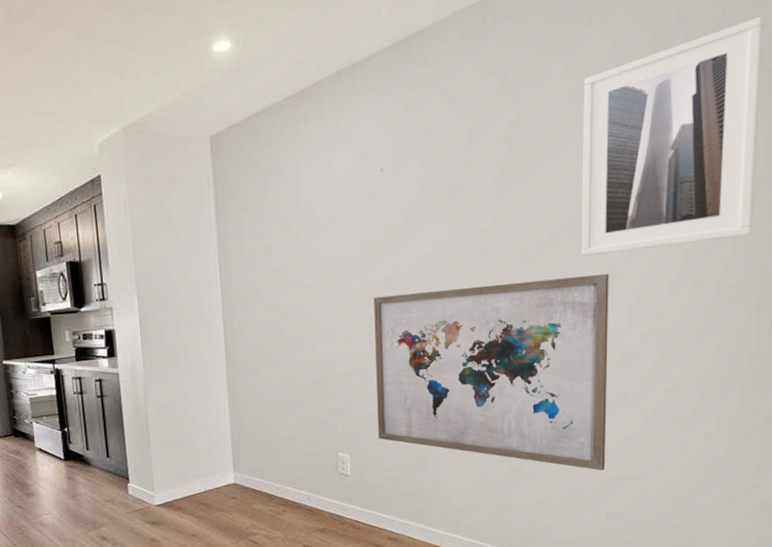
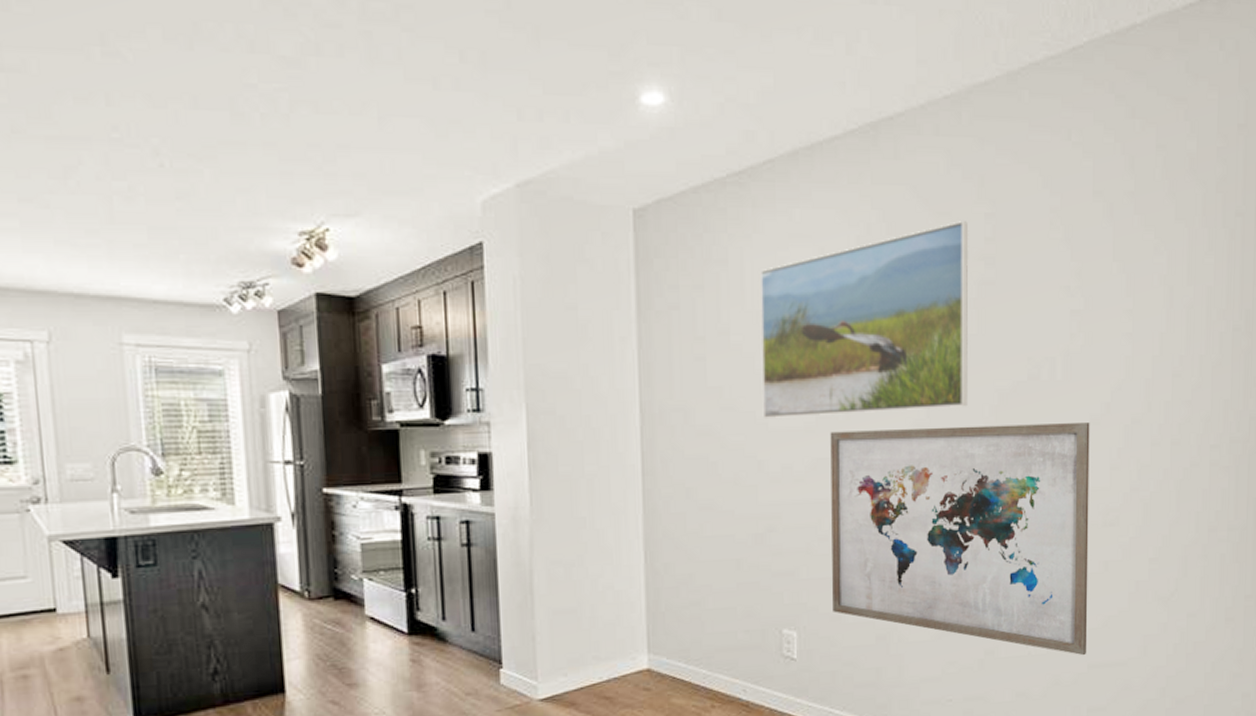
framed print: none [313,111,494,291] -> present [761,221,968,420]
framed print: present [582,16,764,256] -> none [1062,156,1235,400]

